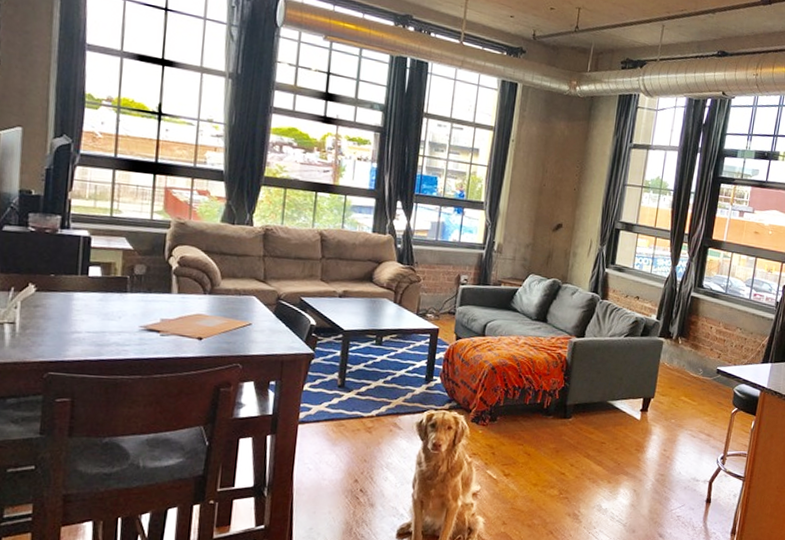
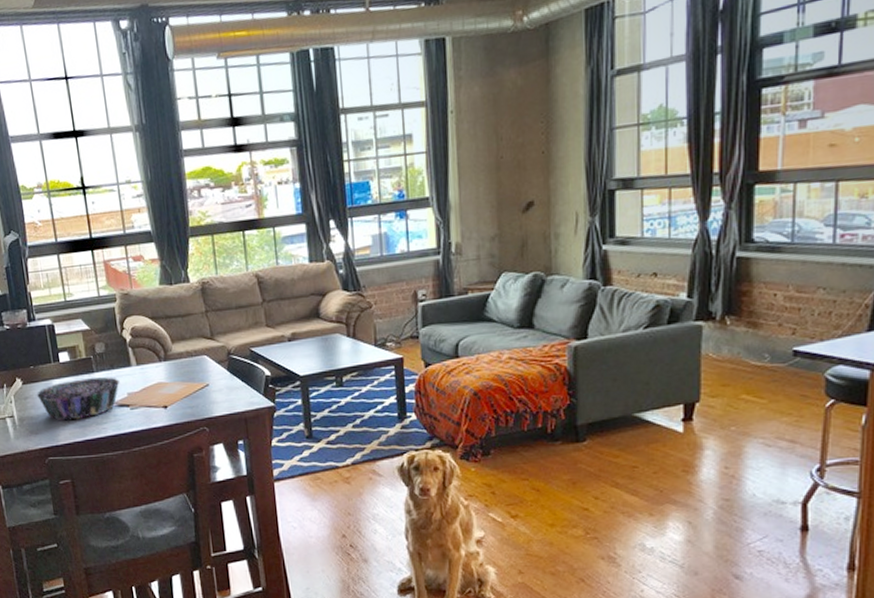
decorative bowl: none [50,296,155,337] -> present [36,377,120,421]

